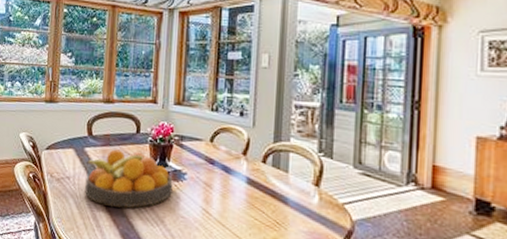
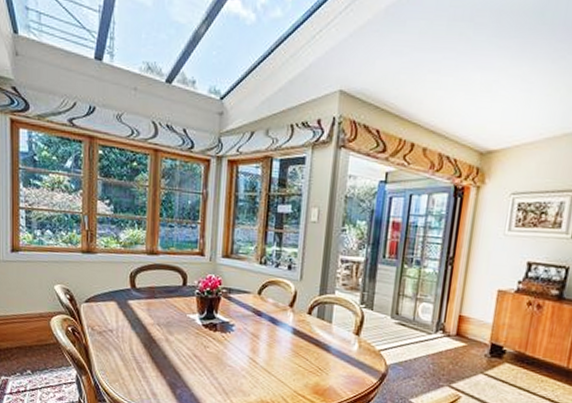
fruit bowl: present [85,149,173,208] -> none [129,302,221,359]

